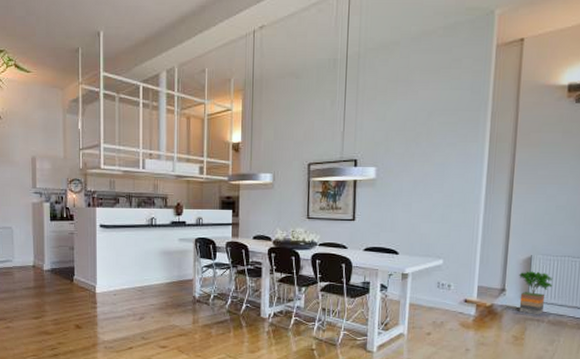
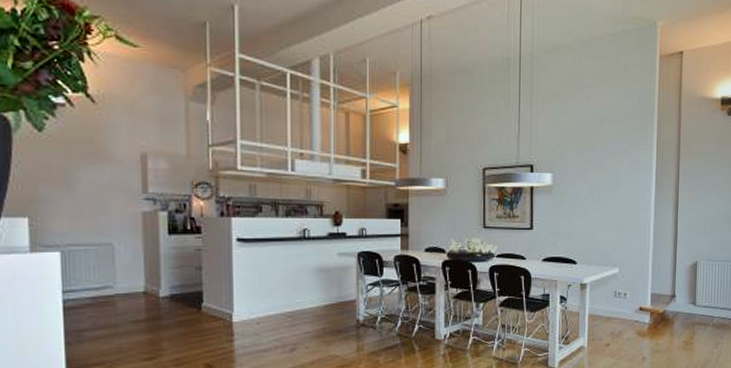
potted tree: present [519,271,553,315] -> none [687,276,716,319]

